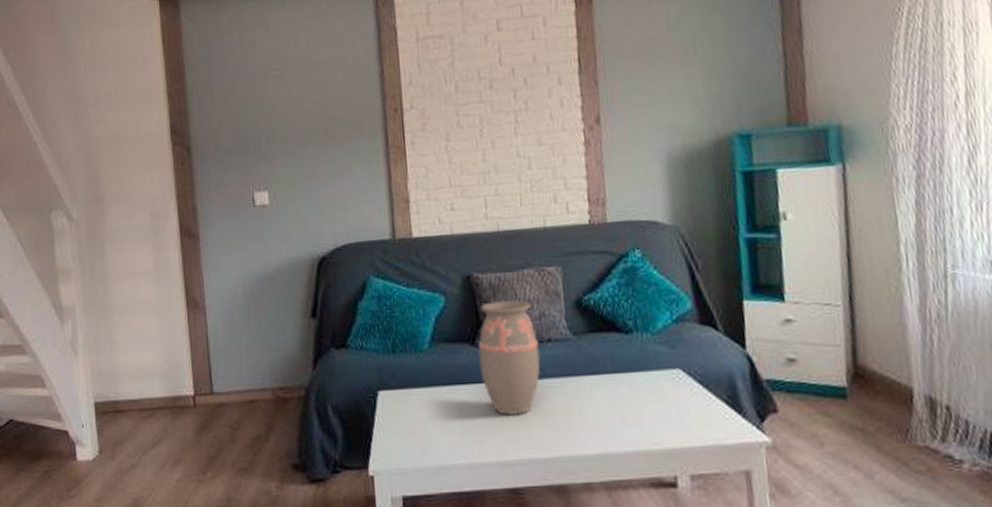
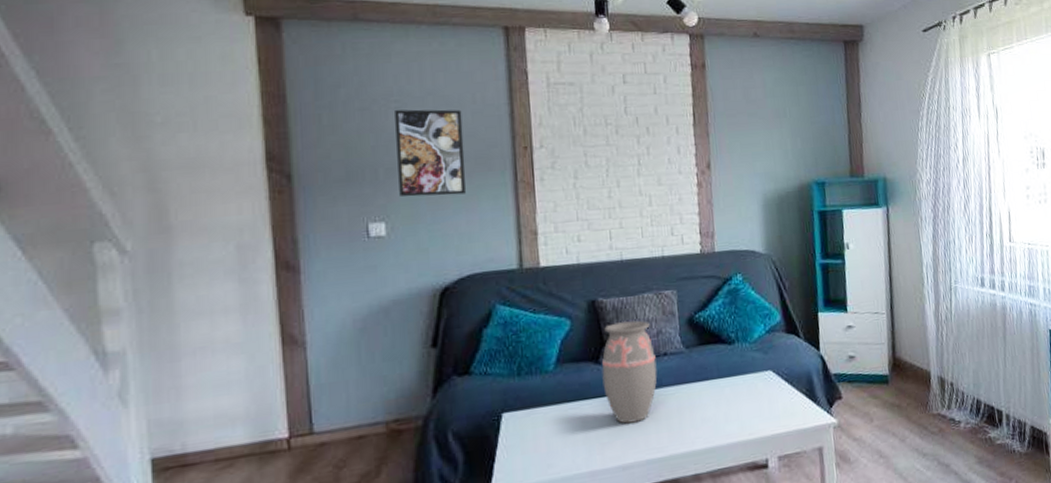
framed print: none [274,73,340,165] -> present [395,109,467,197]

